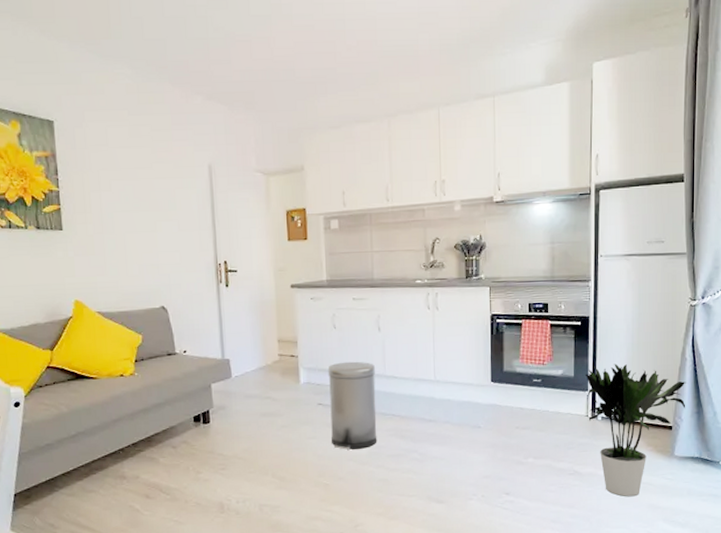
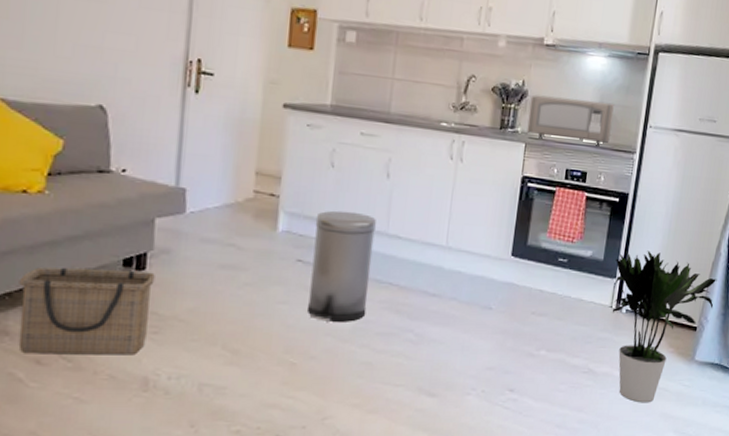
basket: none [127,424,218,490] -> present [18,267,155,355]
microwave: none [489,242,565,280] -> present [527,95,614,145]

